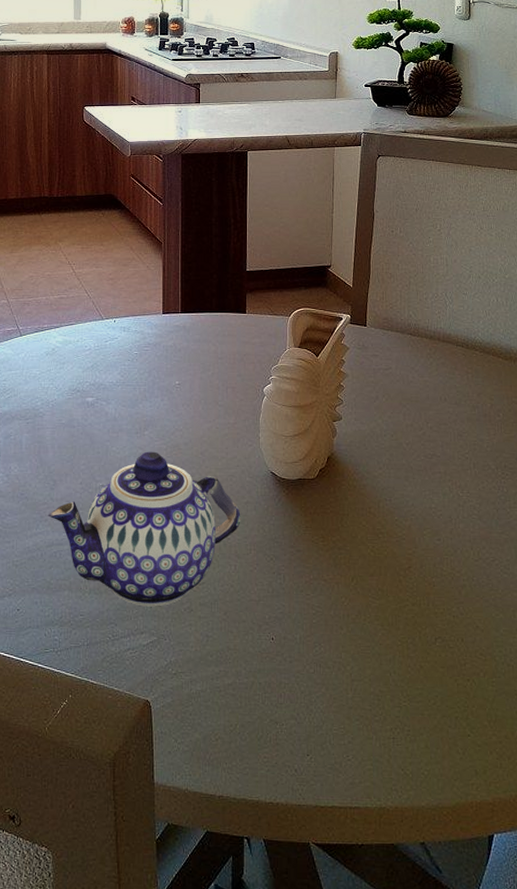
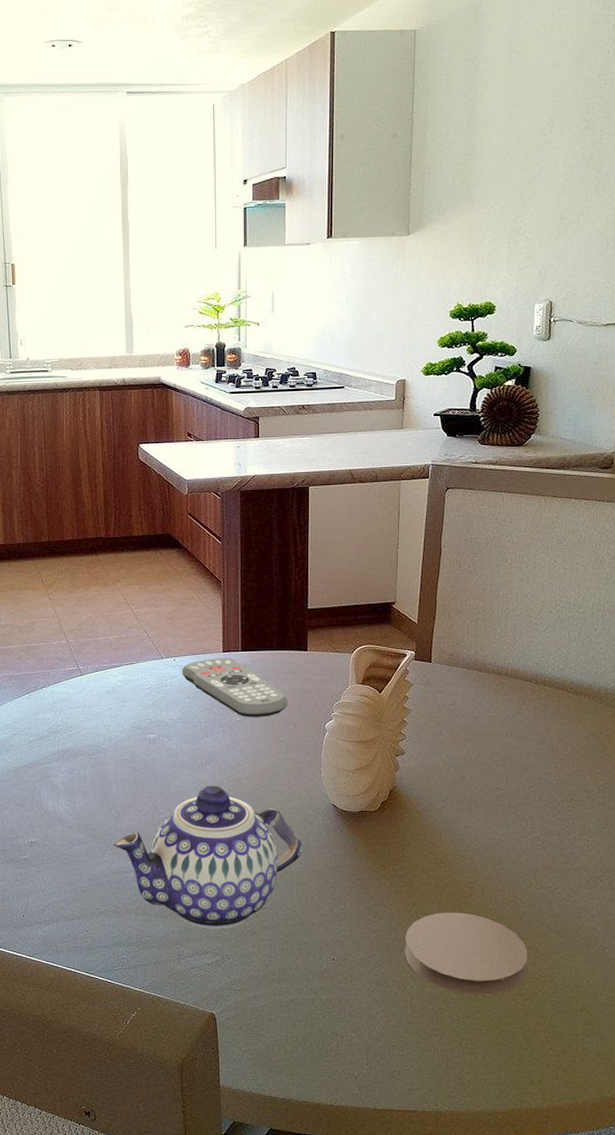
remote control: none [122,319,226,381] -> present [182,657,288,717]
coaster: none [344,586,468,677] -> present [404,912,528,996]

